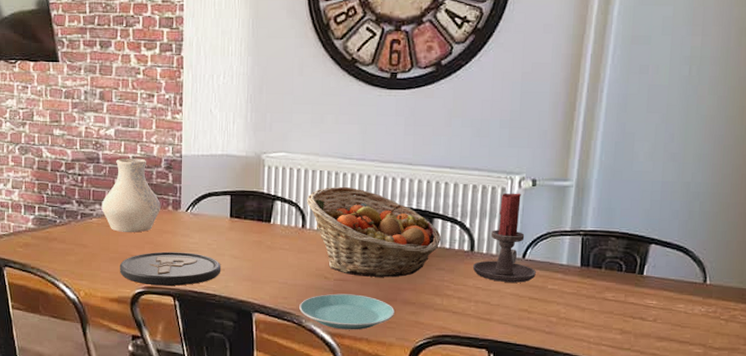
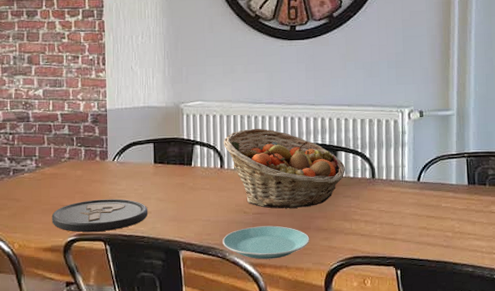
vase: present [101,158,161,233] -> none [32,115,89,184]
candle holder: present [473,193,536,283] -> none [376,124,430,204]

